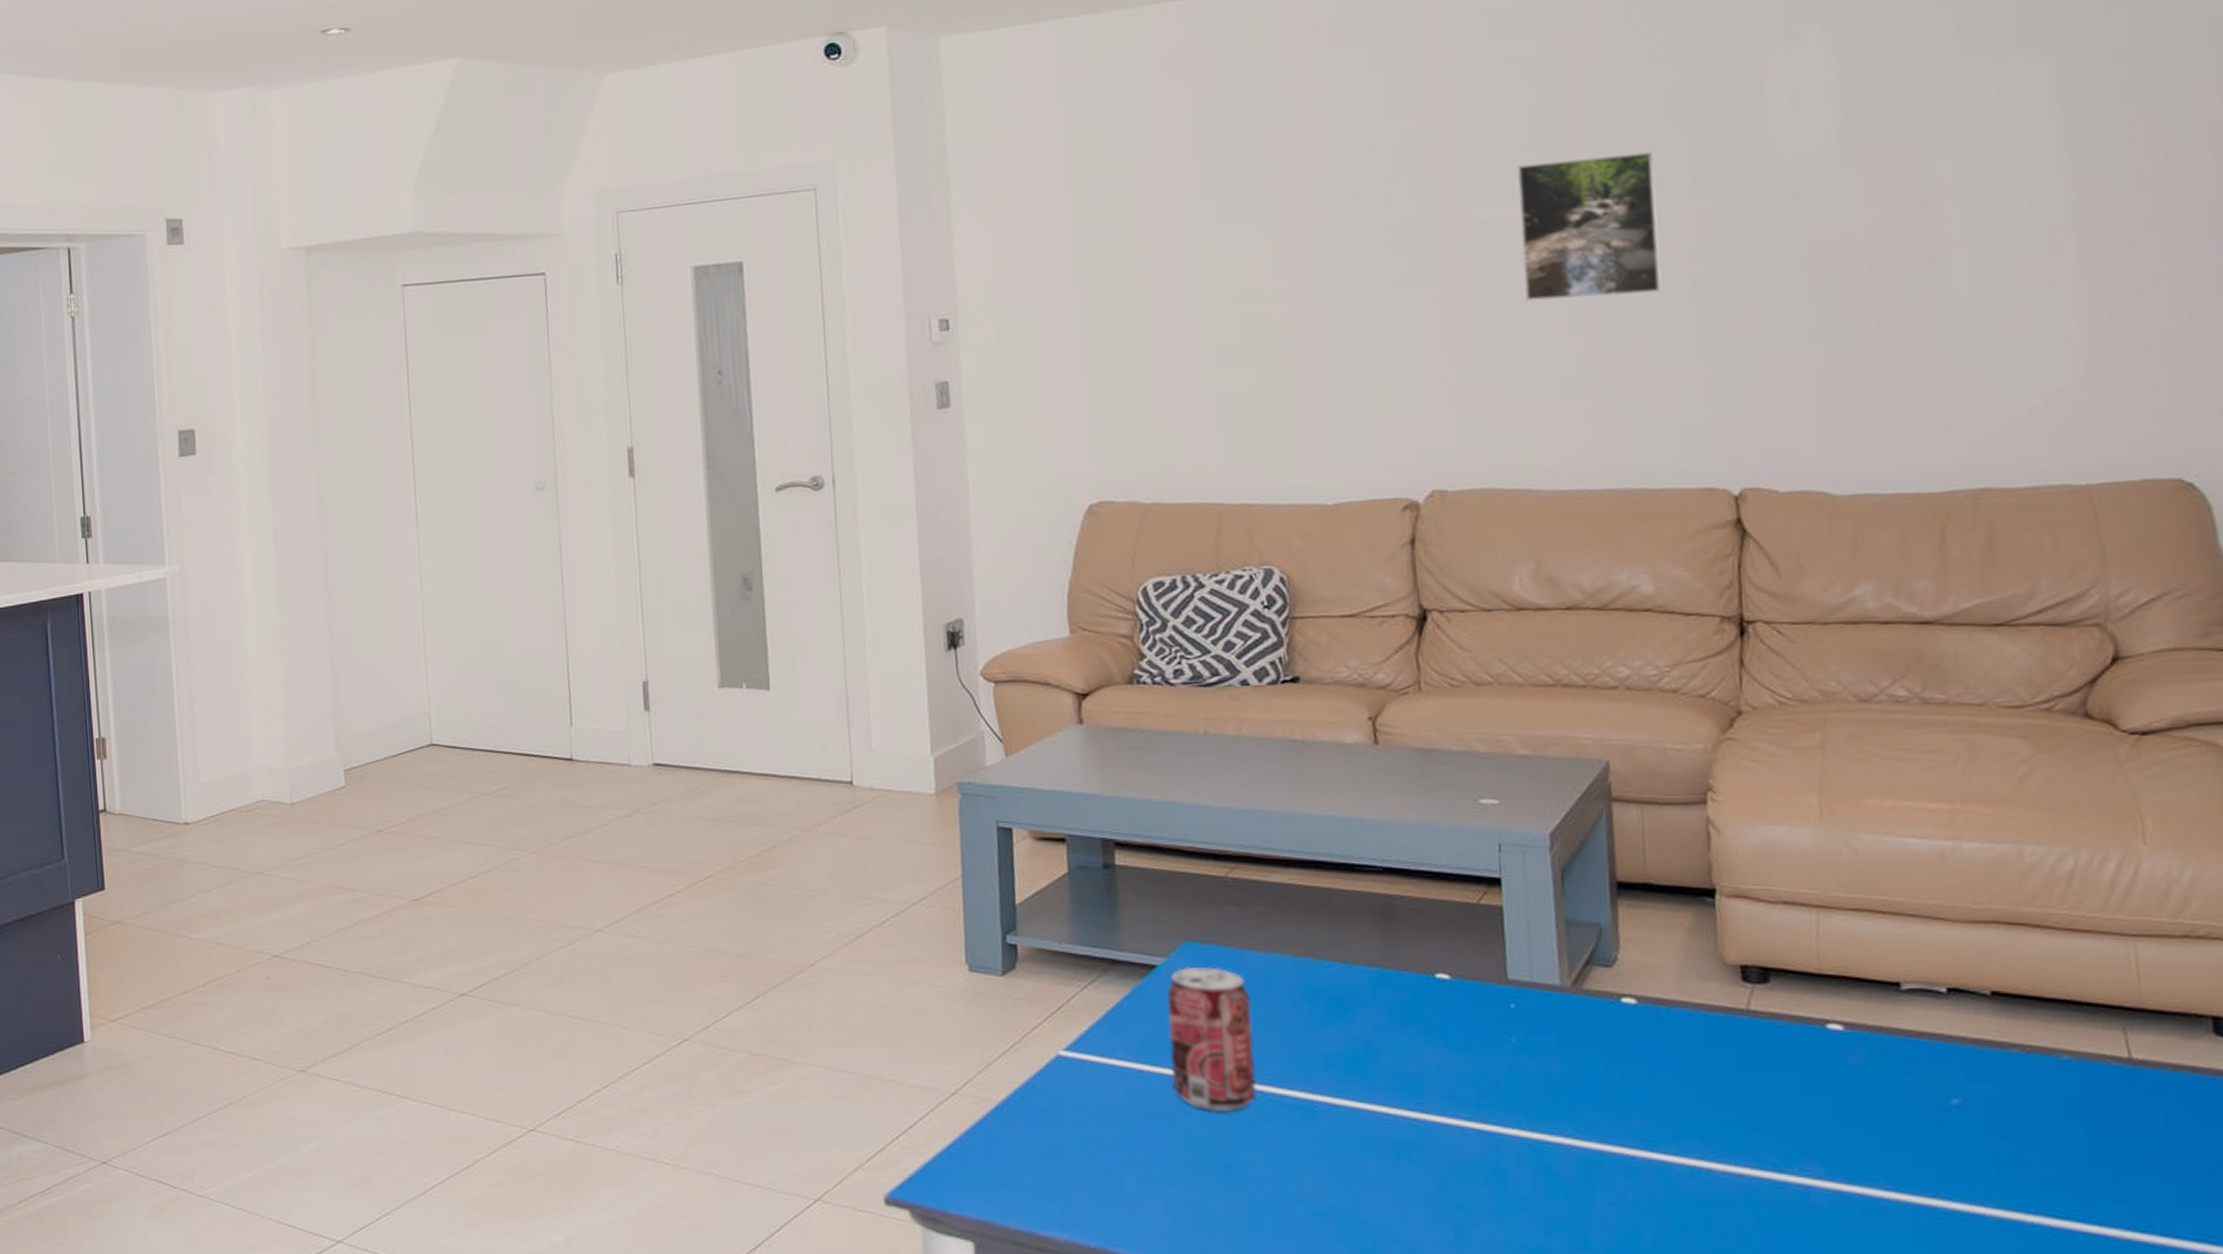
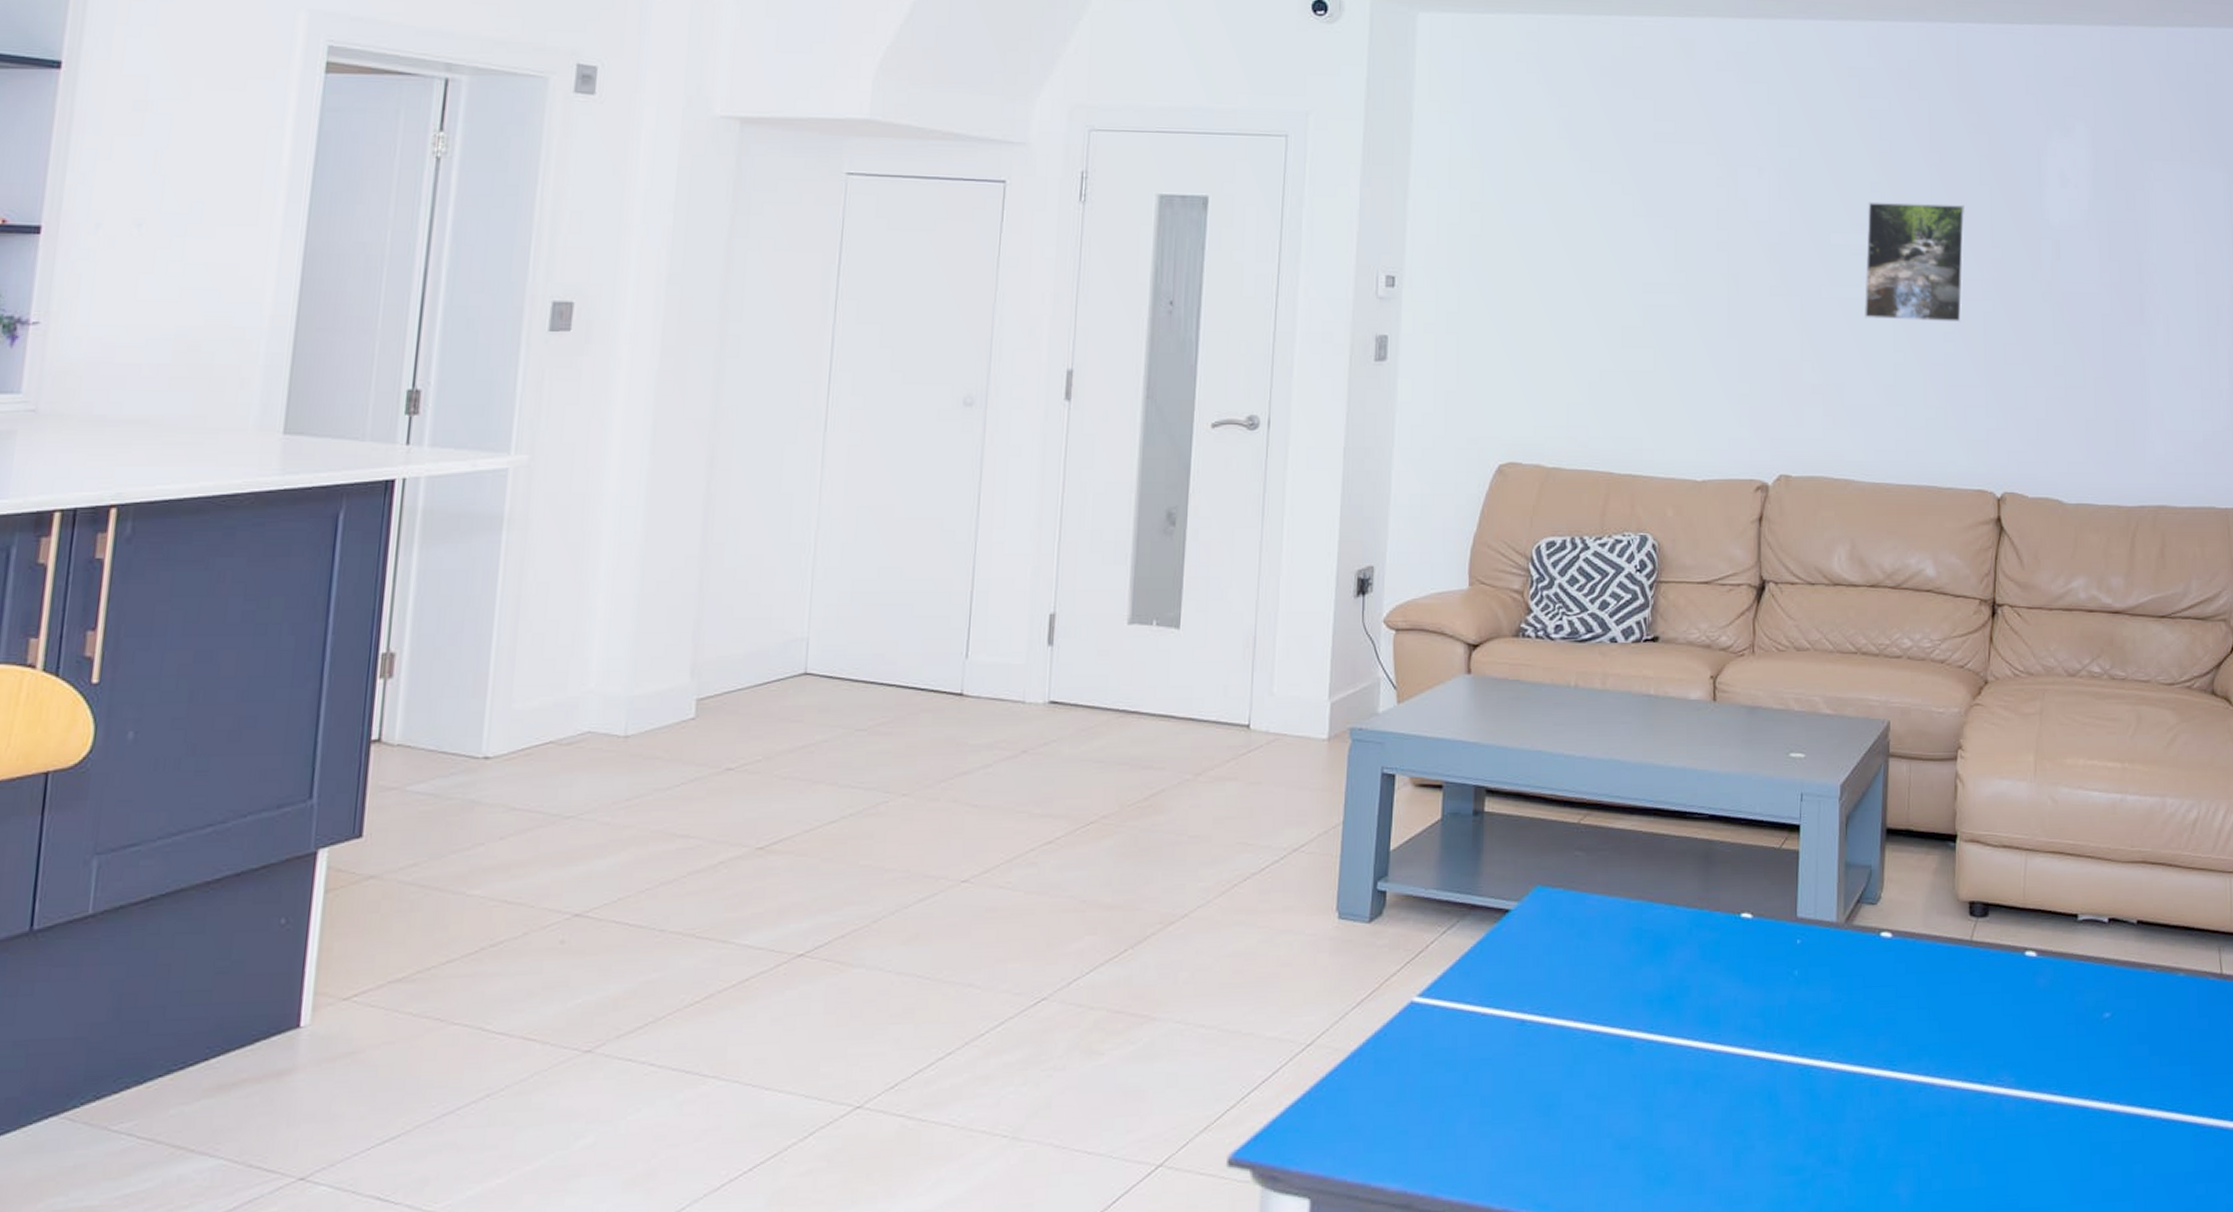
beverage can: present [1166,966,1257,1113] -> none [1511,910,1588,1053]

